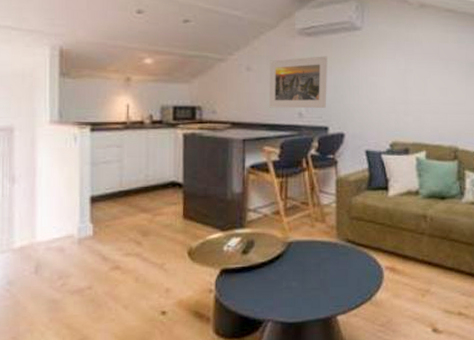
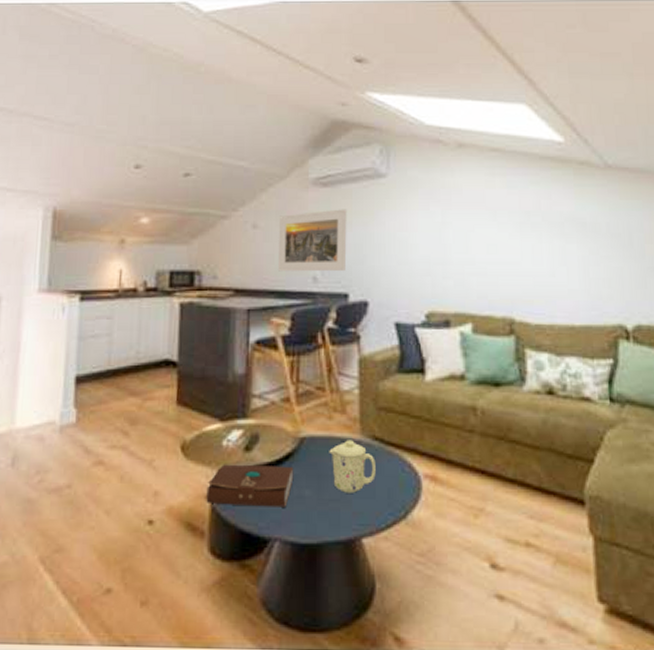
book: none [211,264,283,297] -> present [206,464,294,507]
mug: none [311,243,348,283] -> present [329,440,376,493]

